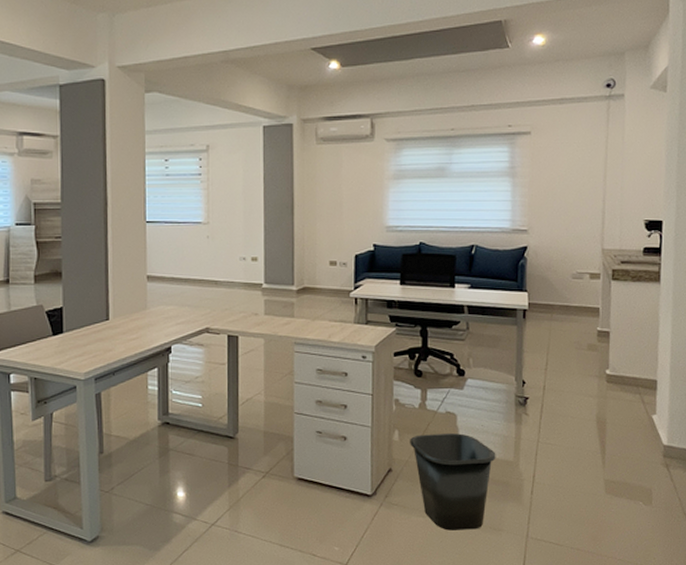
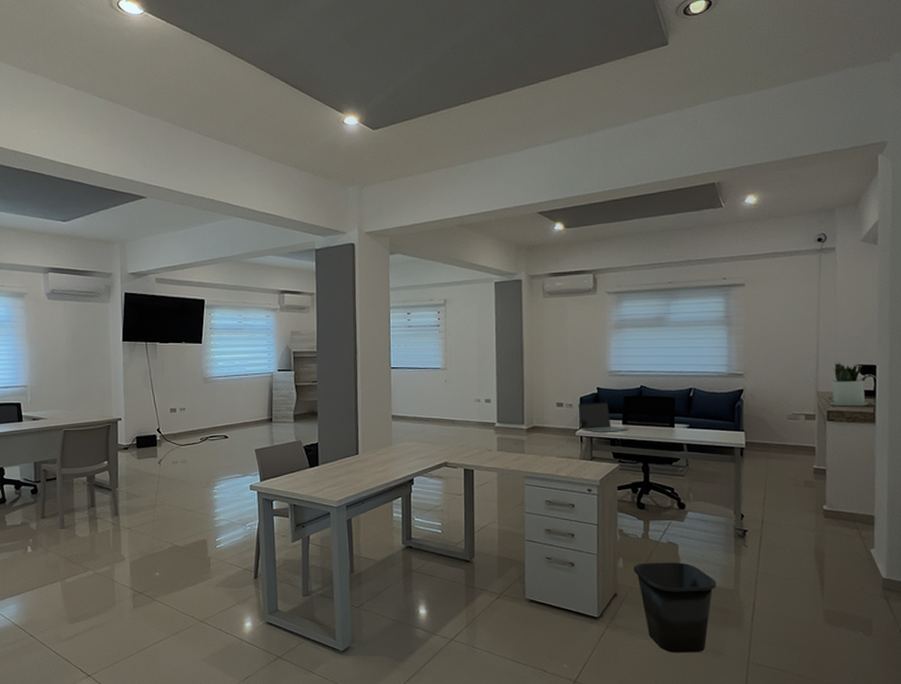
laptop: none [352,260,407,294] -> present [578,402,629,432]
planter: none [615,217,654,266] -> present [830,362,868,408]

